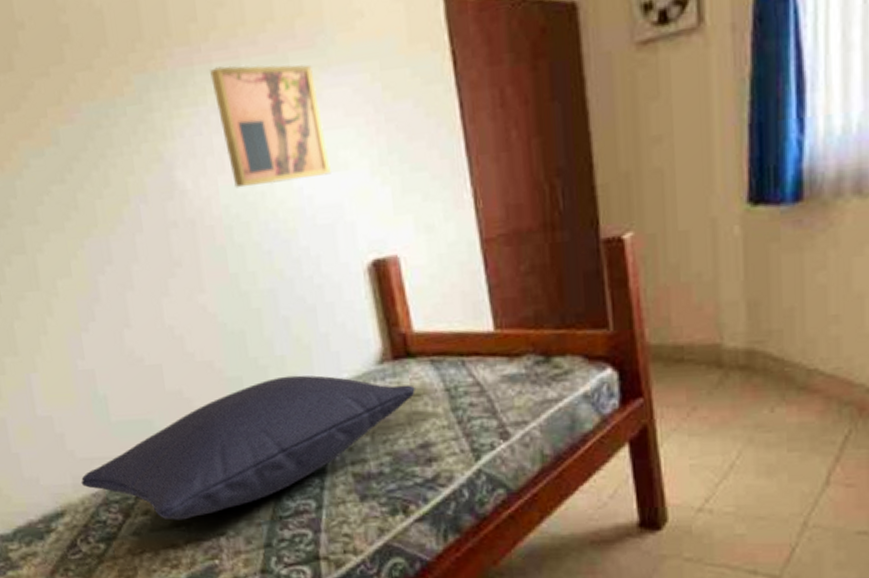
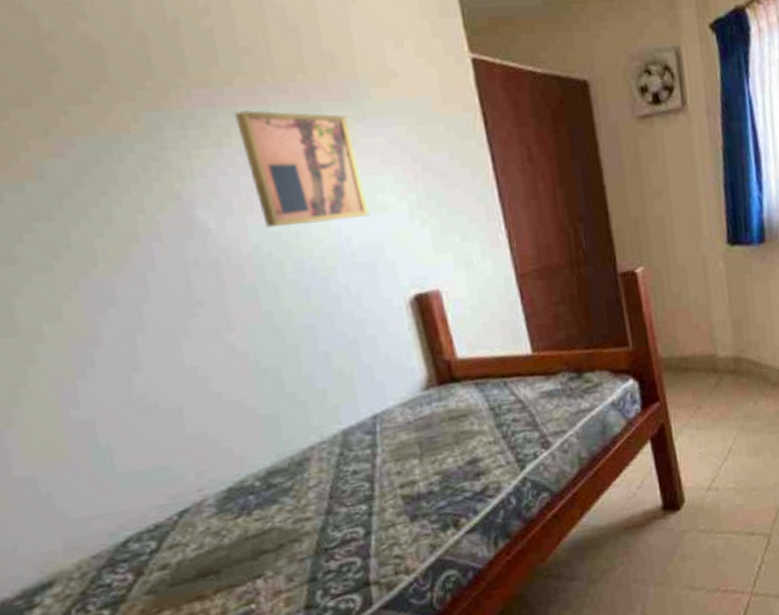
pillow: present [80,375,415,520] -> none [76,405,461,571]

